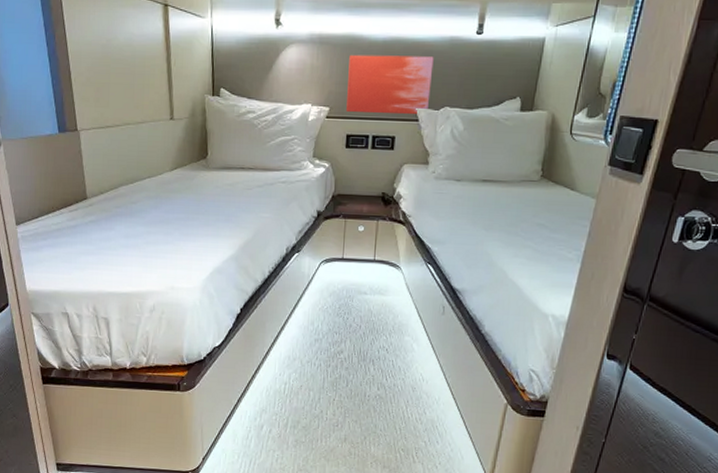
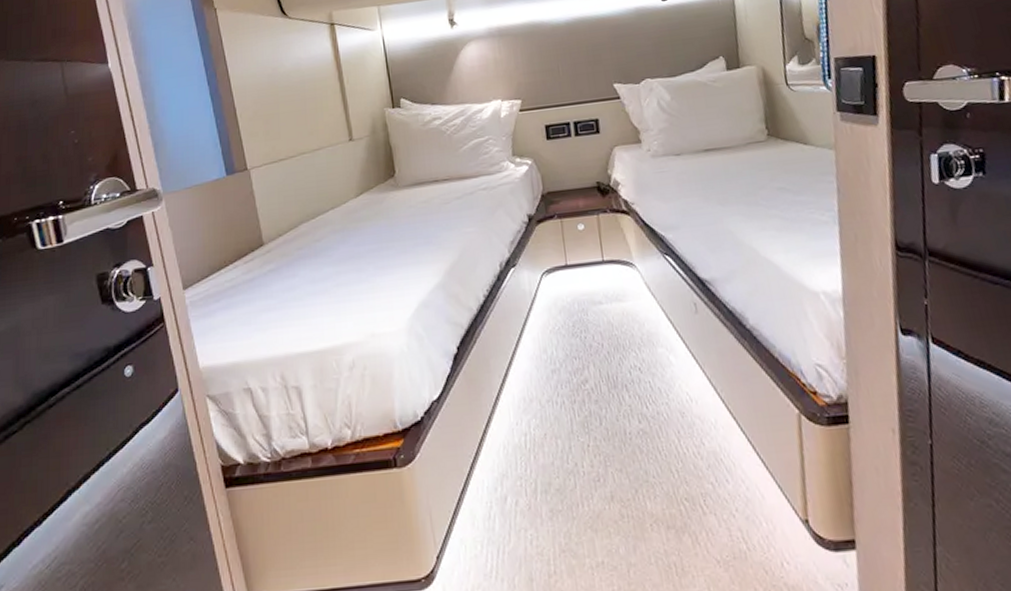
wall art: present [346,54,434,115] -> none [533,30,628,102]

